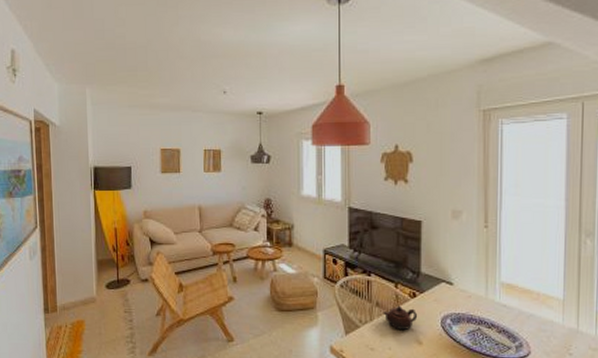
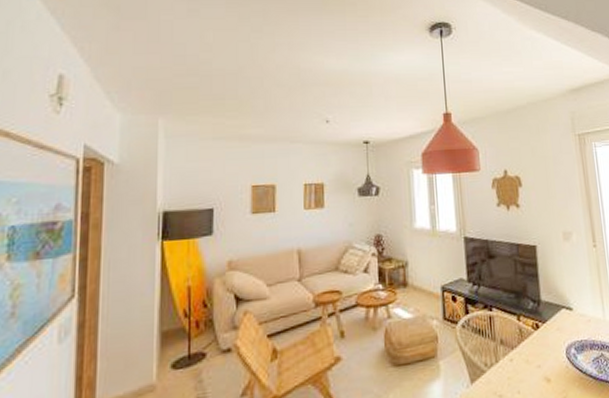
teapot: present [383,305,418,330] -> none [508,340,543,368]

